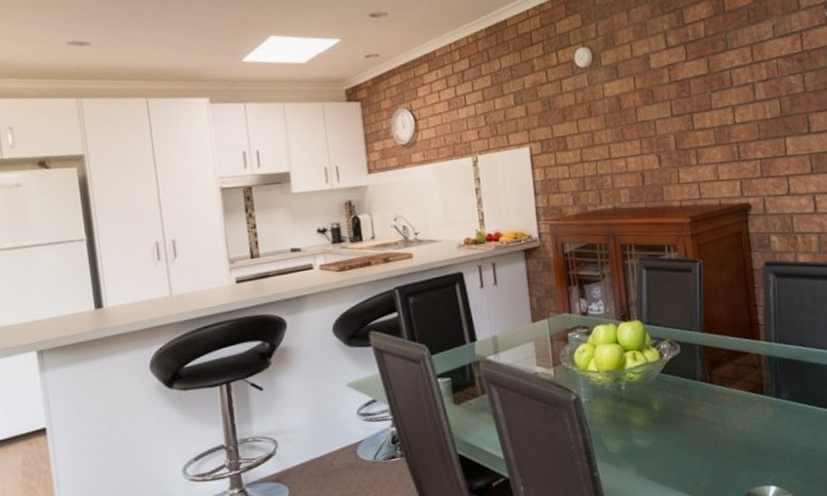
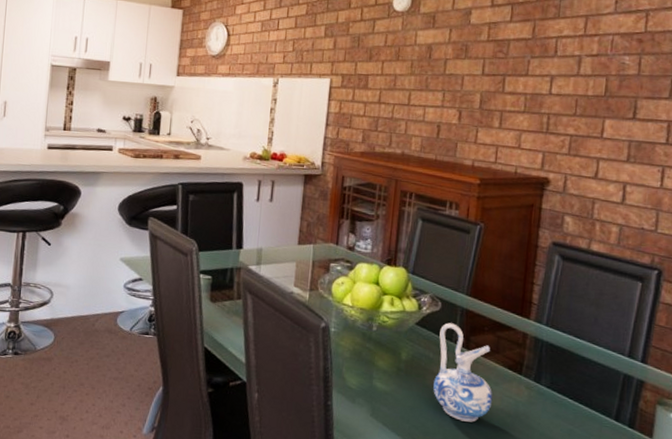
ceramic pitcher: none [684,362,744,455] -> present [433,323,493,422]

